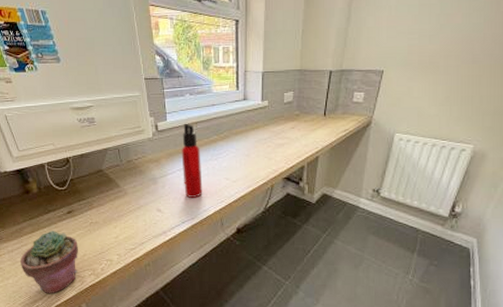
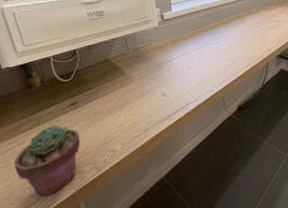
water bottle: present [181,123,203,198] -> none [185,12,205,80]

